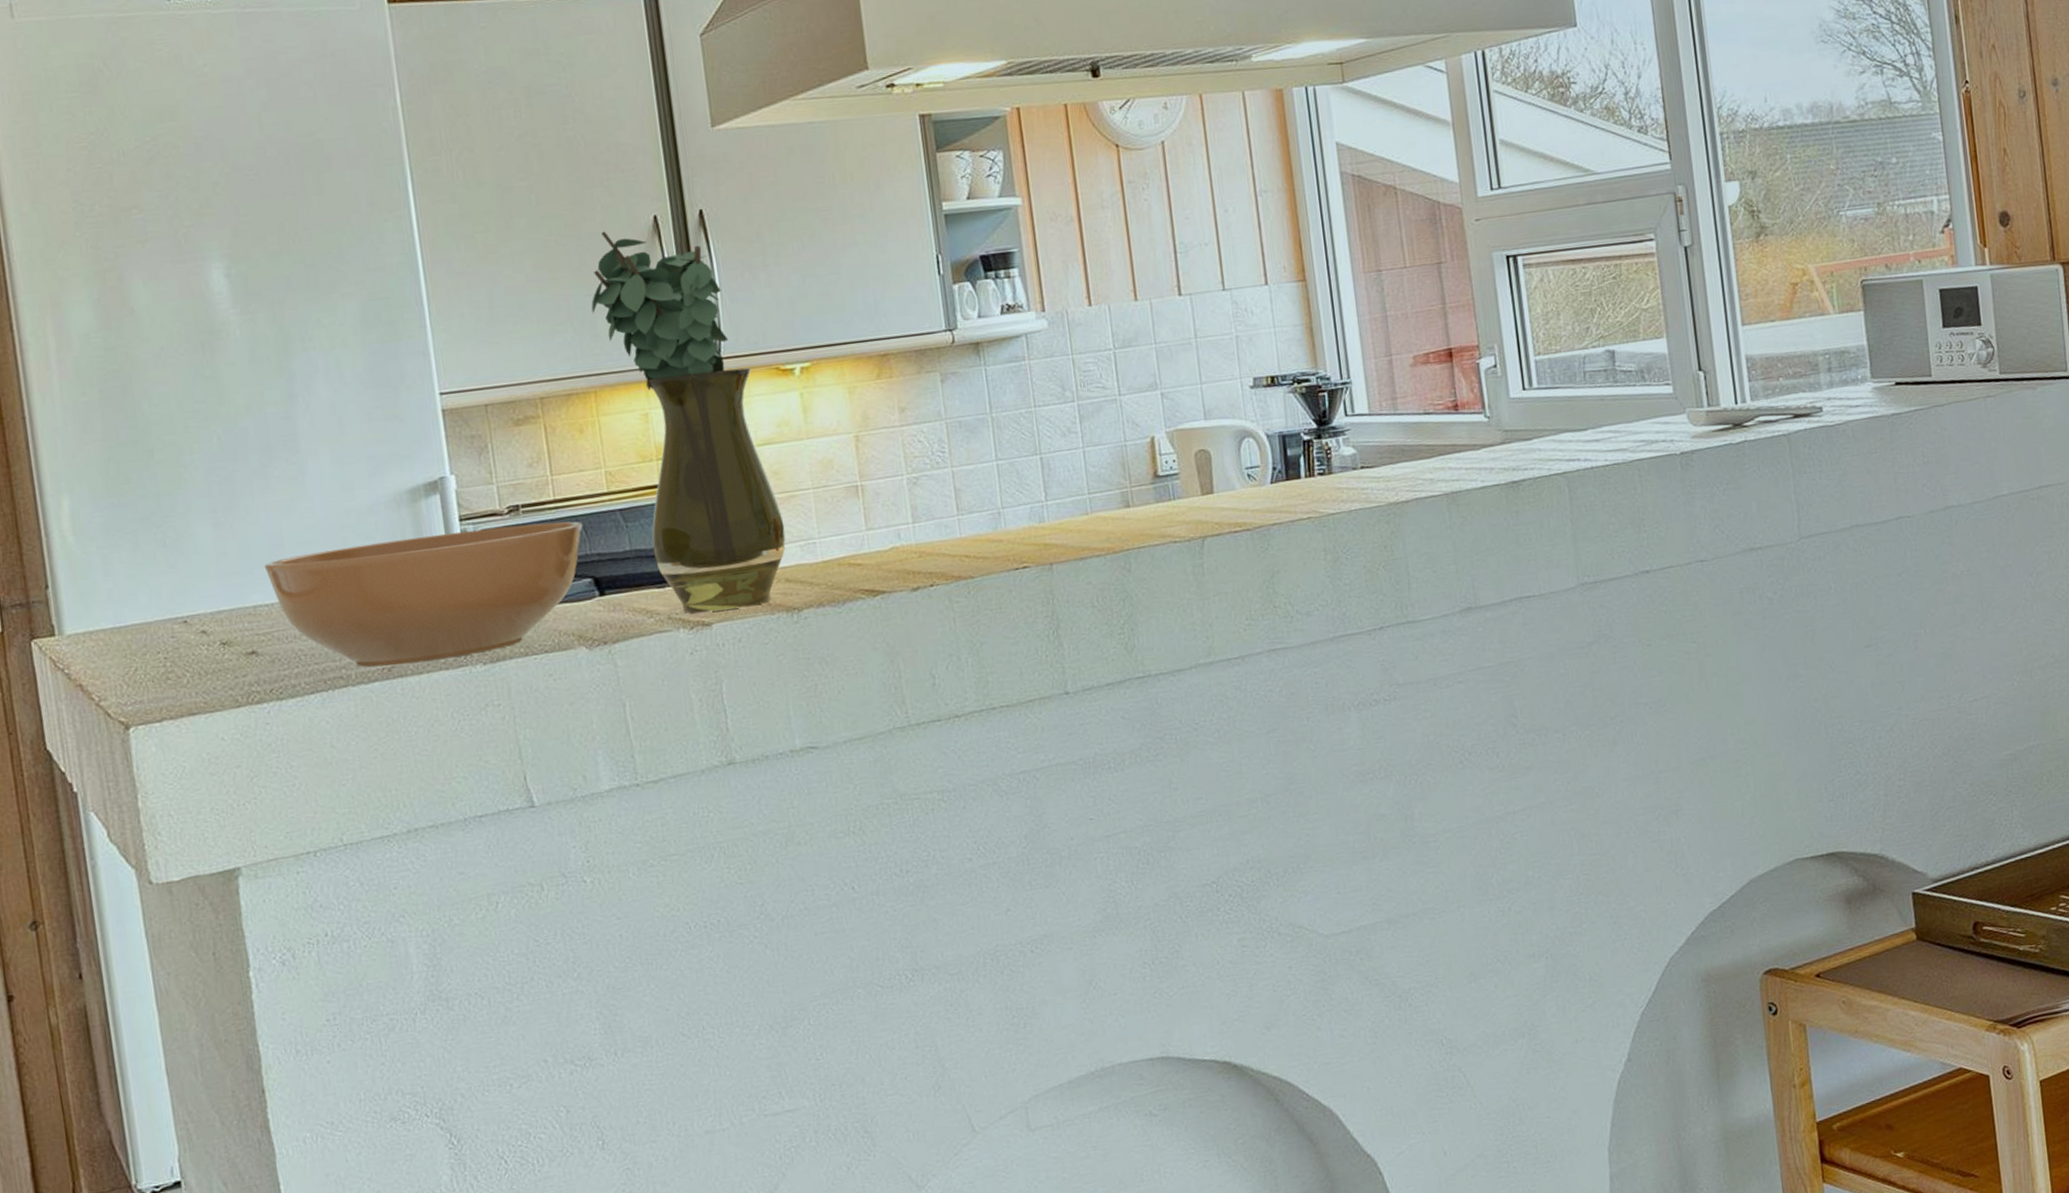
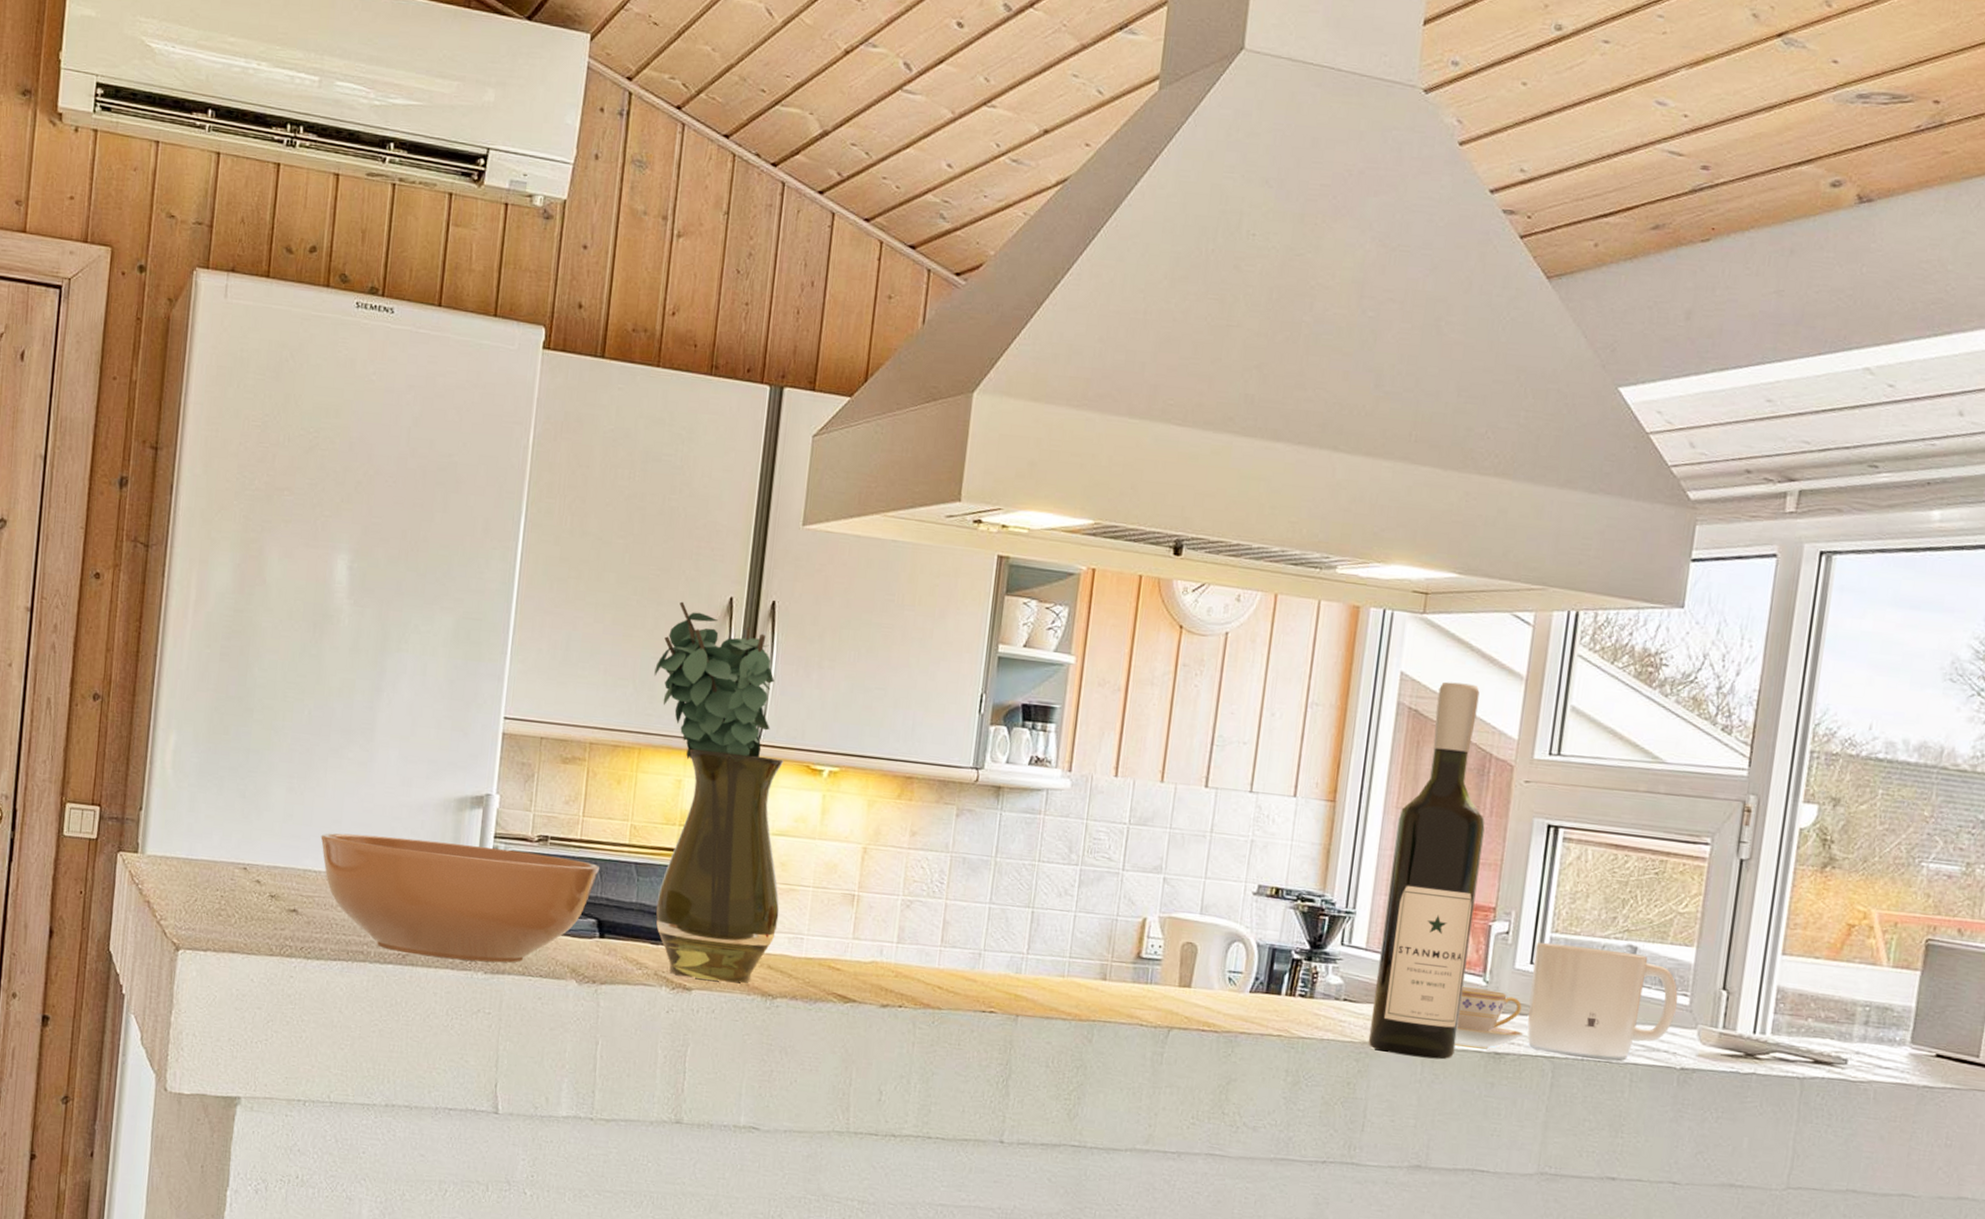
bottle: none [1368,139,1475,508] -> present [1368,681,1485,1060]
teacup: none [1466,423,1534,485] -> present [1454,987,1524,1050]
mug: none [1523,356,1663,470] -> present [1527,941,1678,1062]

